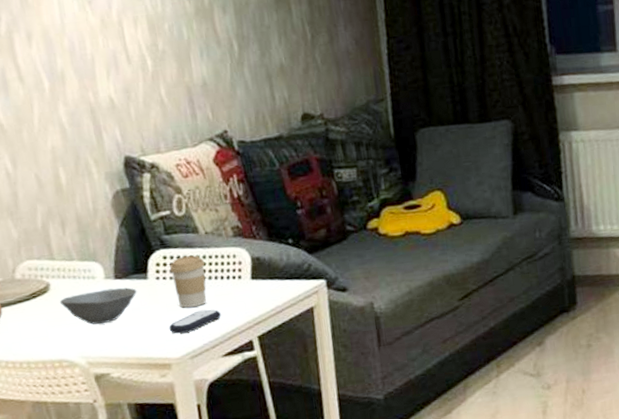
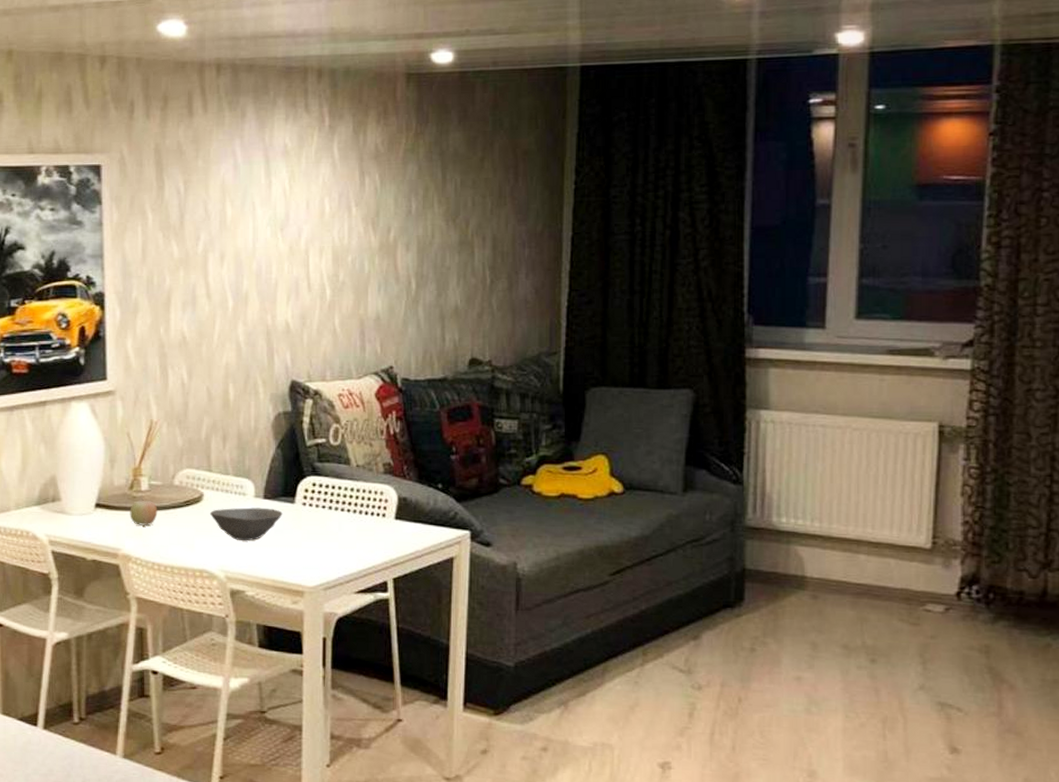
coffee cup: present [169,255,207,308] -> none [317,486,352,539]
remote control: present [169,309,221,334] -> none [307,542,360,563]

